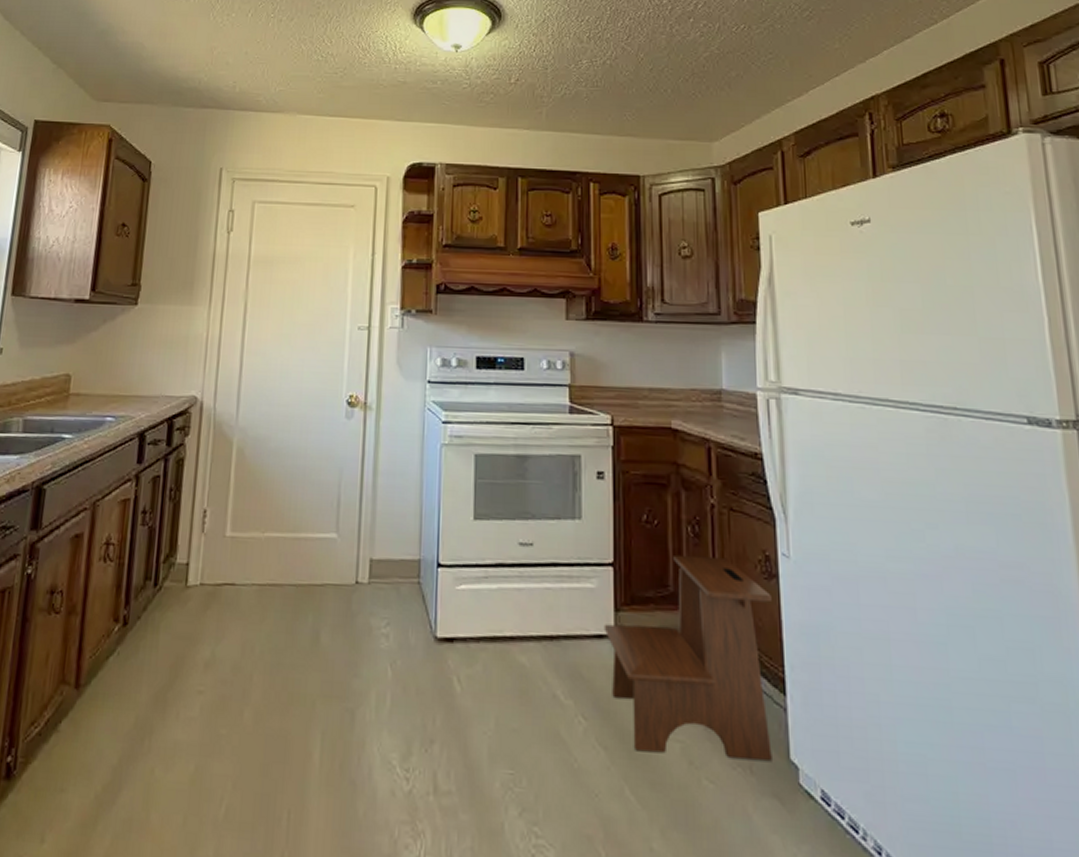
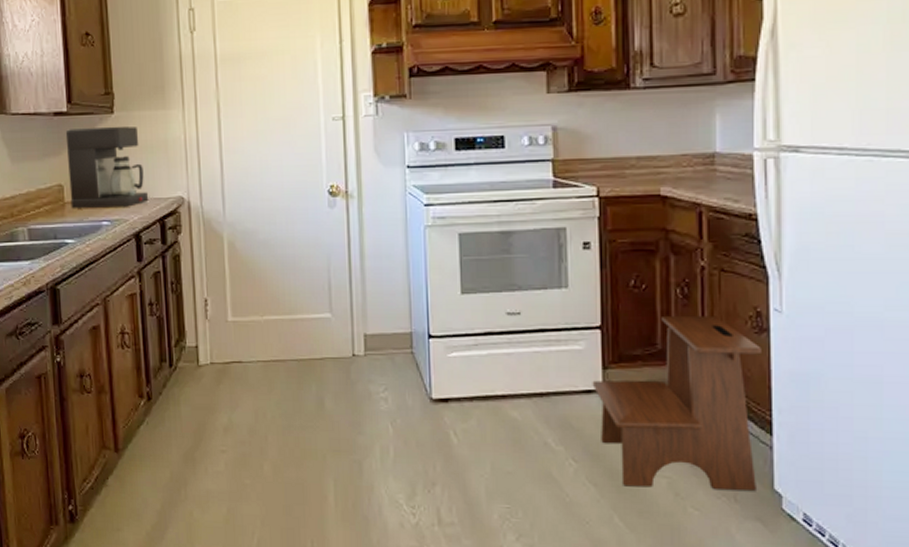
coffee maker: none [75,317,161,405] -> present [65,125,149,209]

